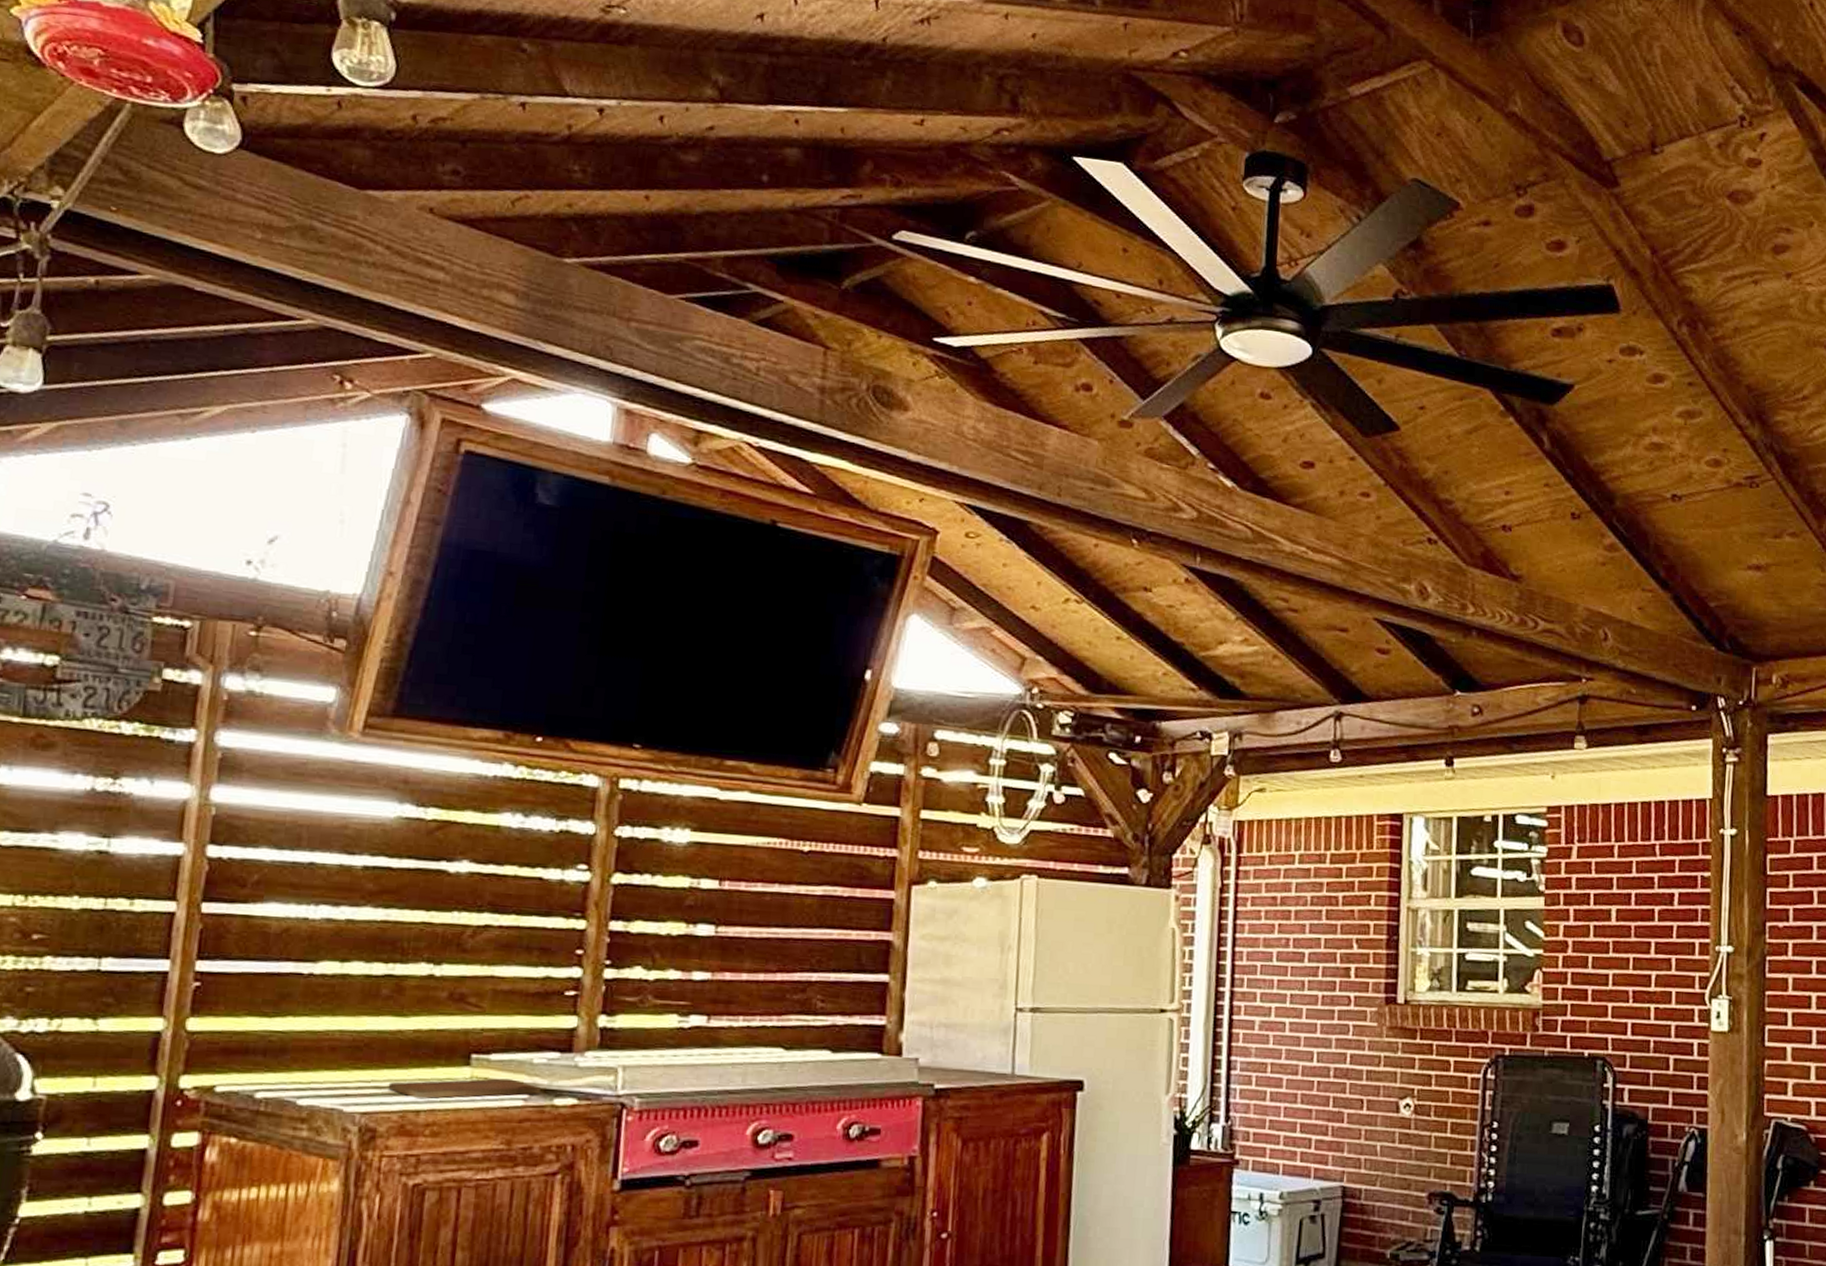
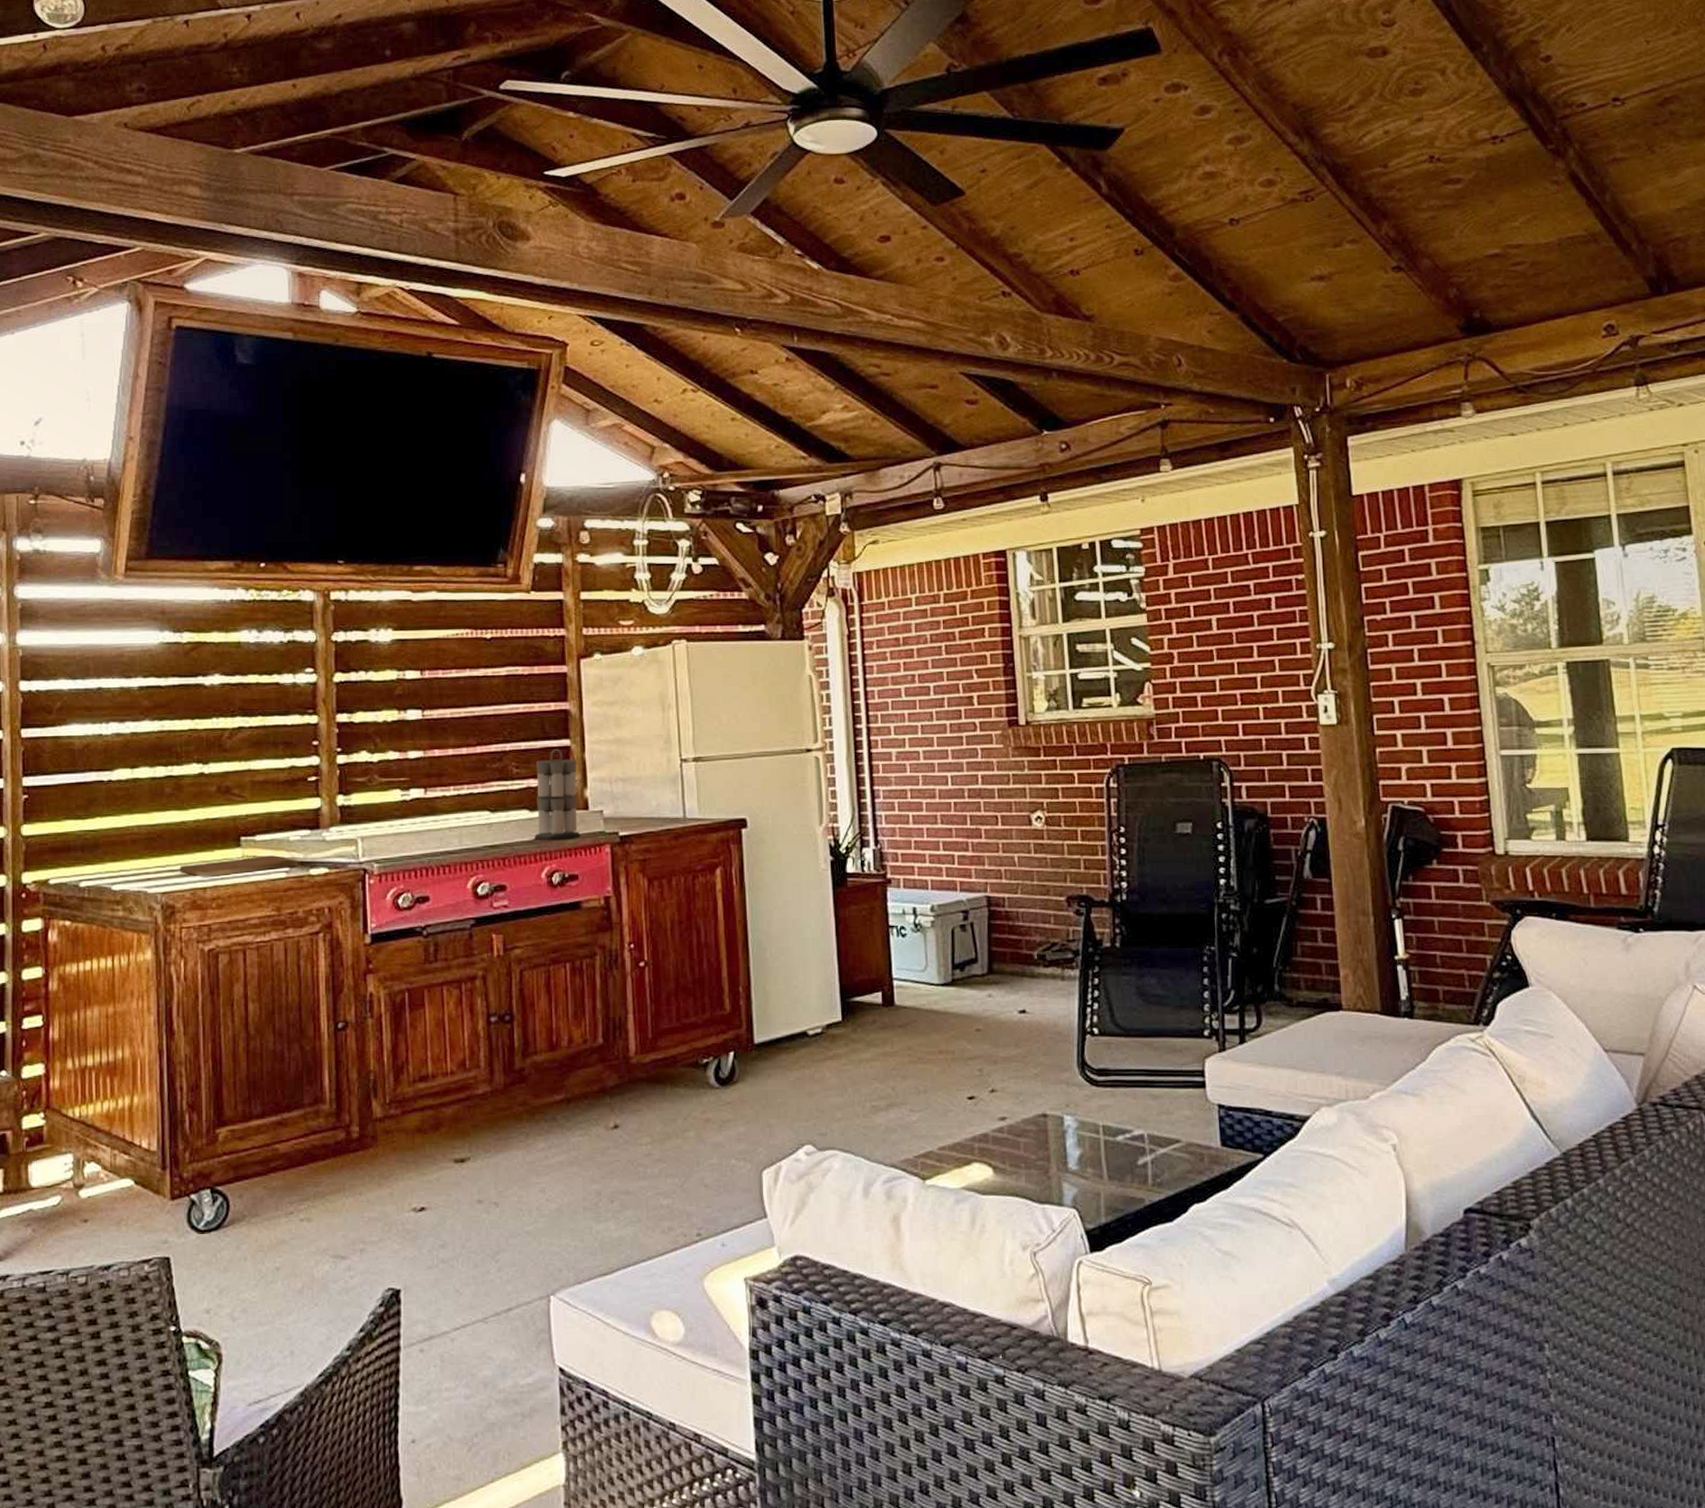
spice rack: none [833,984,894,1089] -> present [534,749,581,841]

